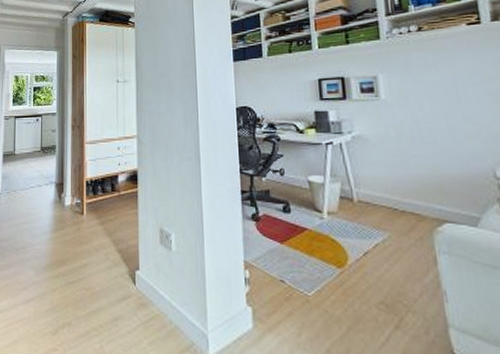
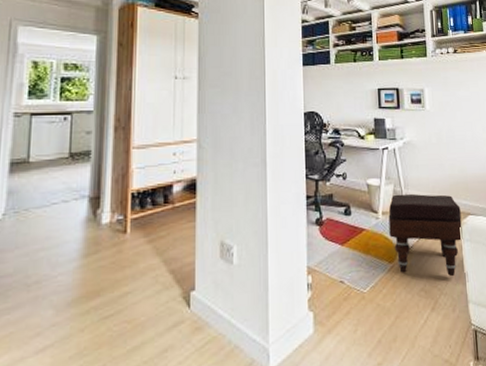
ottoman: none [335,193,438,294] -> present [388,193,463,277]

